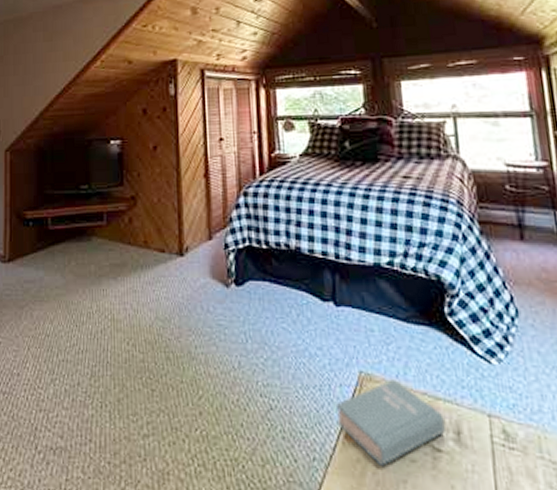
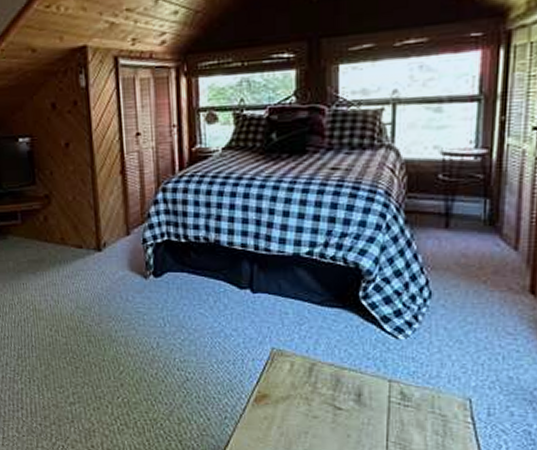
book: present [335,379,445,466] -> none [247,354,347,421]

